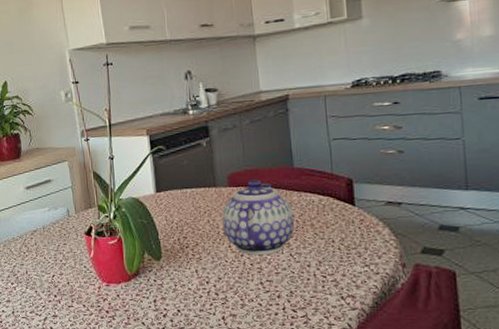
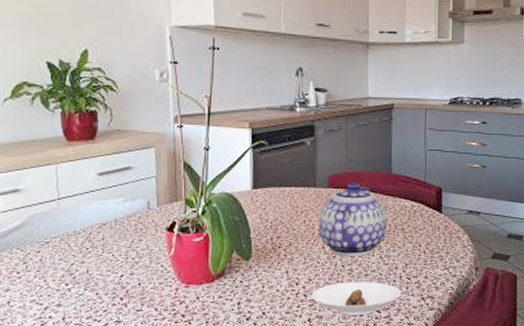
saucer: none [223,280,318,314] -> present [311,282,402,315]

